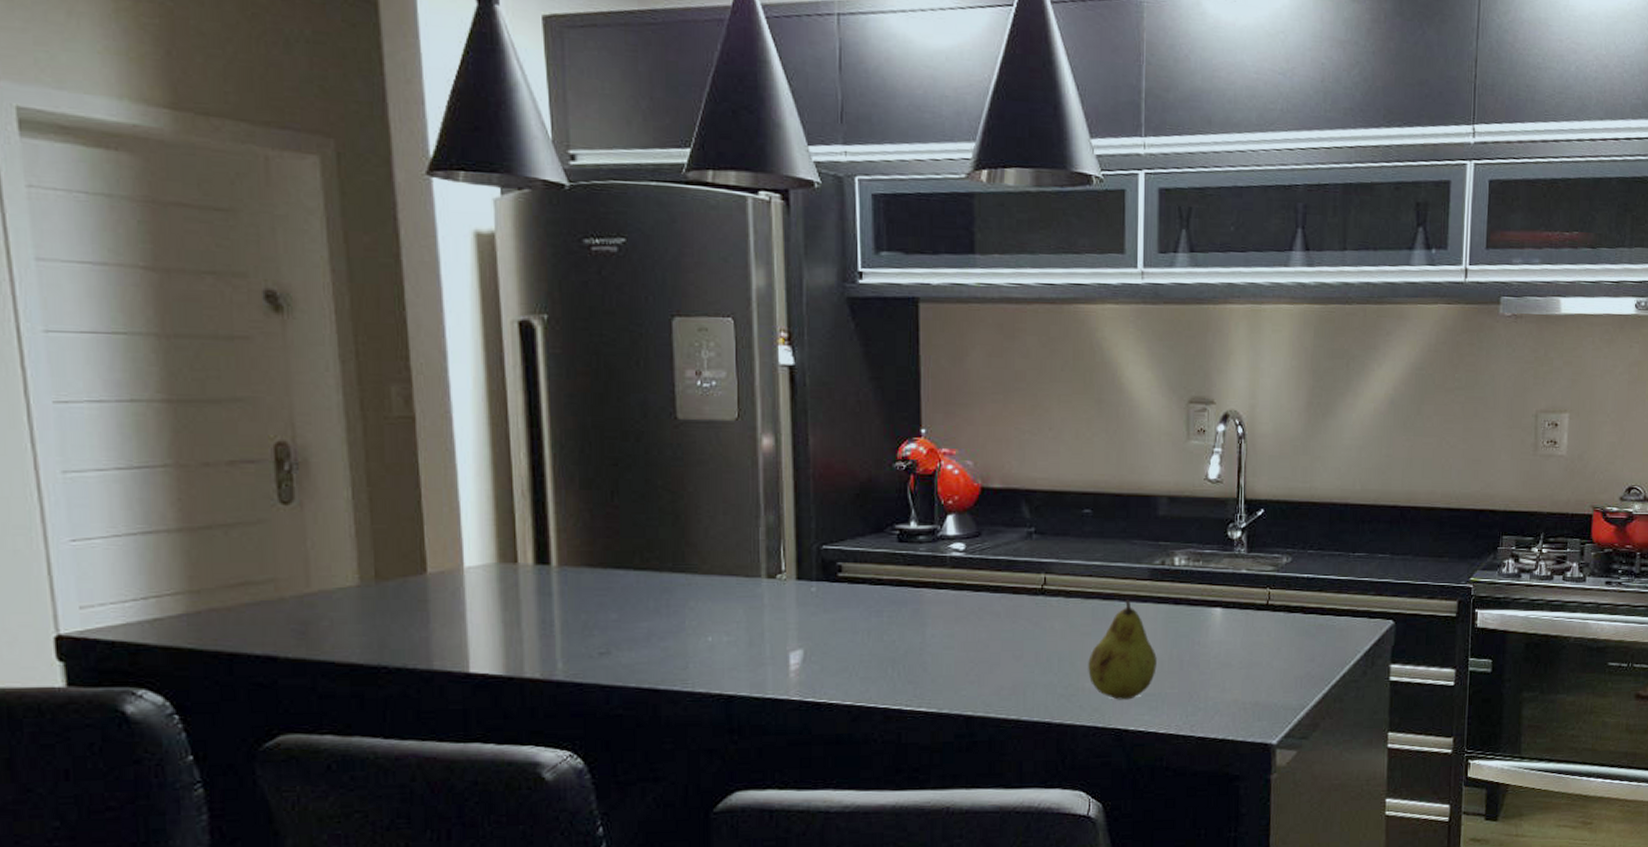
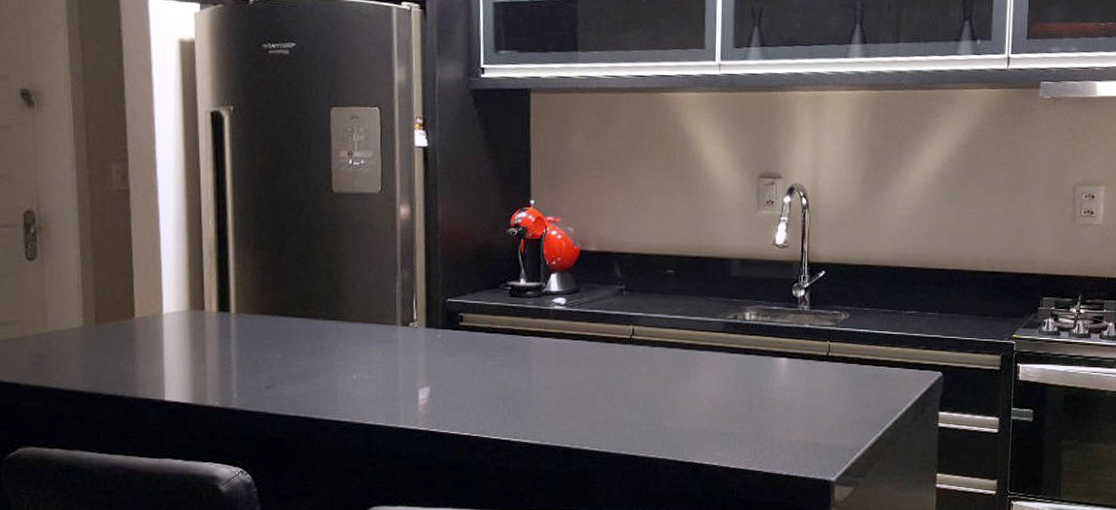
fruit: present [1088,600,1157,700] -> none [669,349,729,438]

